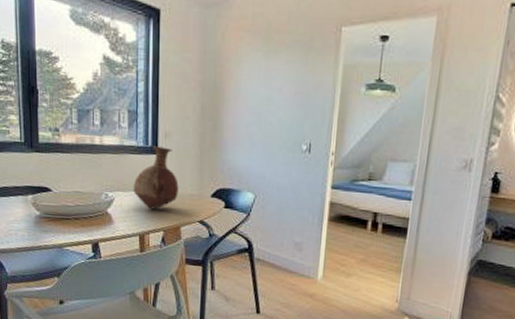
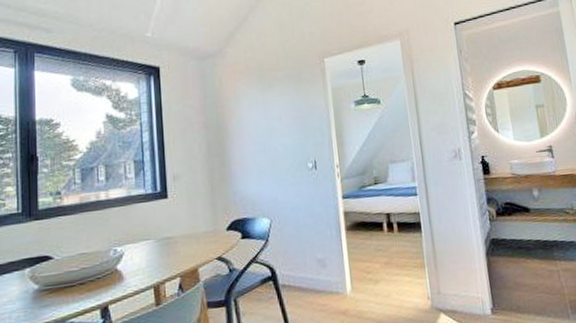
vase: present [133,146,179,210] -> none [143,189,193,256]

